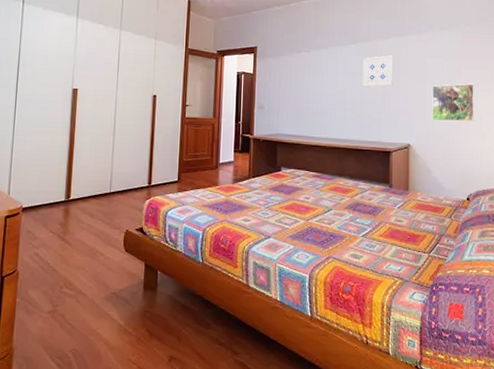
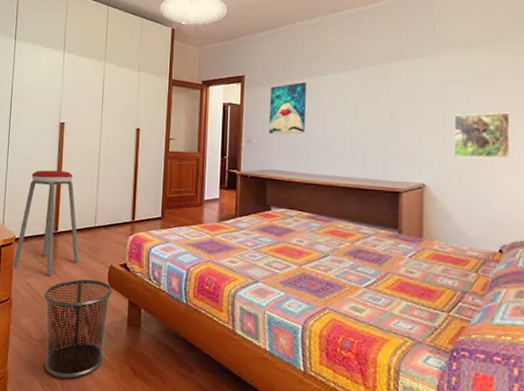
music stool: none [20,137,94,245] -> present [13,170,80,276]
waste bin: none [54,245,128,347] -> present [43,279,112,378]
wall art: none [278,54,312,101] -> present [268,81,306,134]
wall art: present [363,55,393,88] -> none [366,81,404,119]

